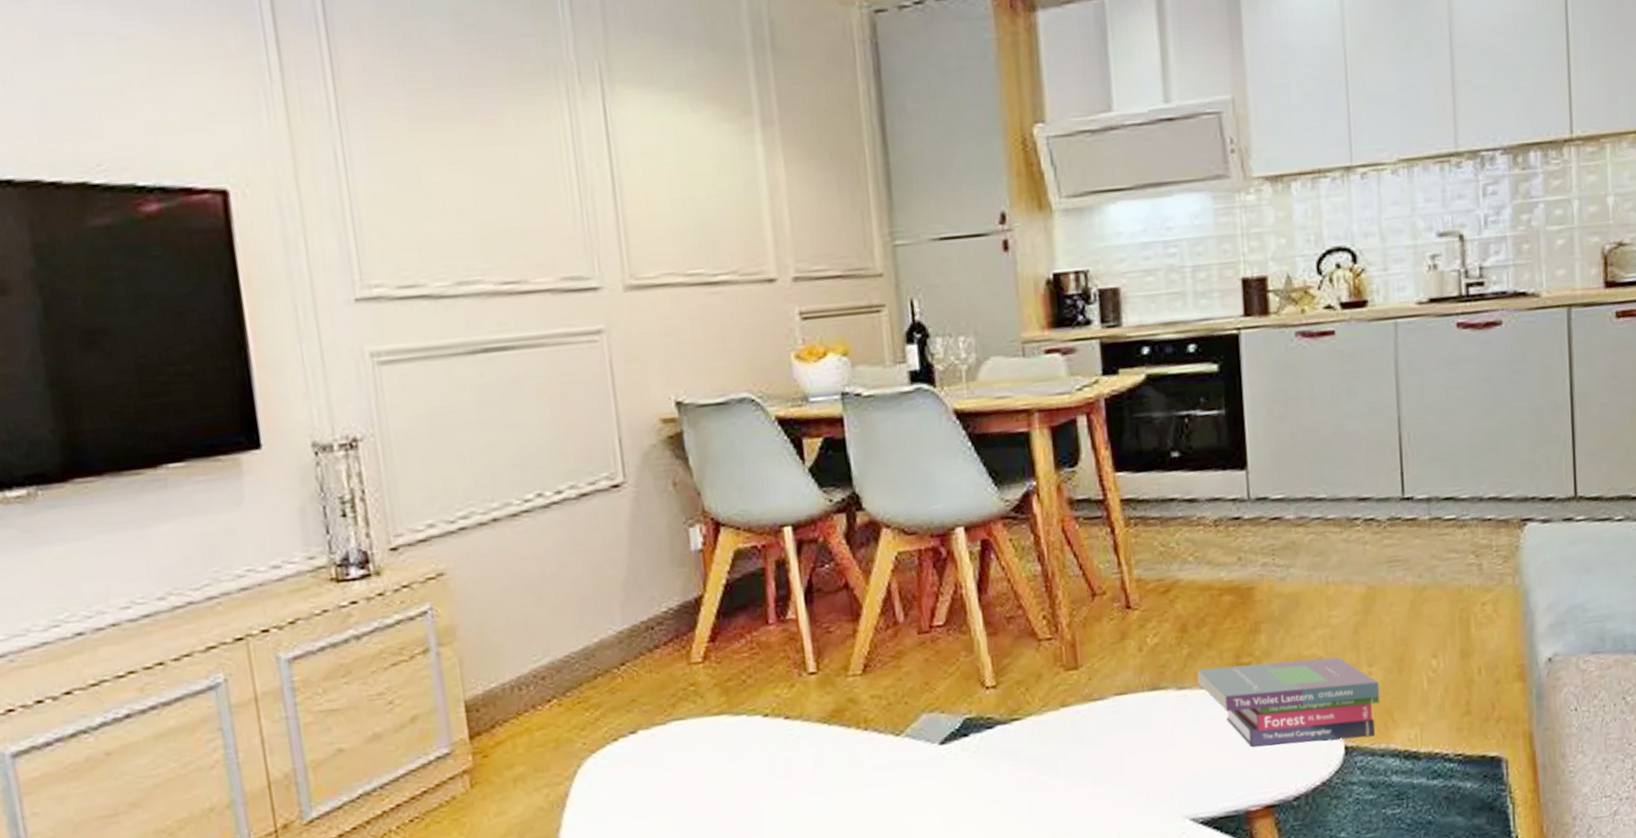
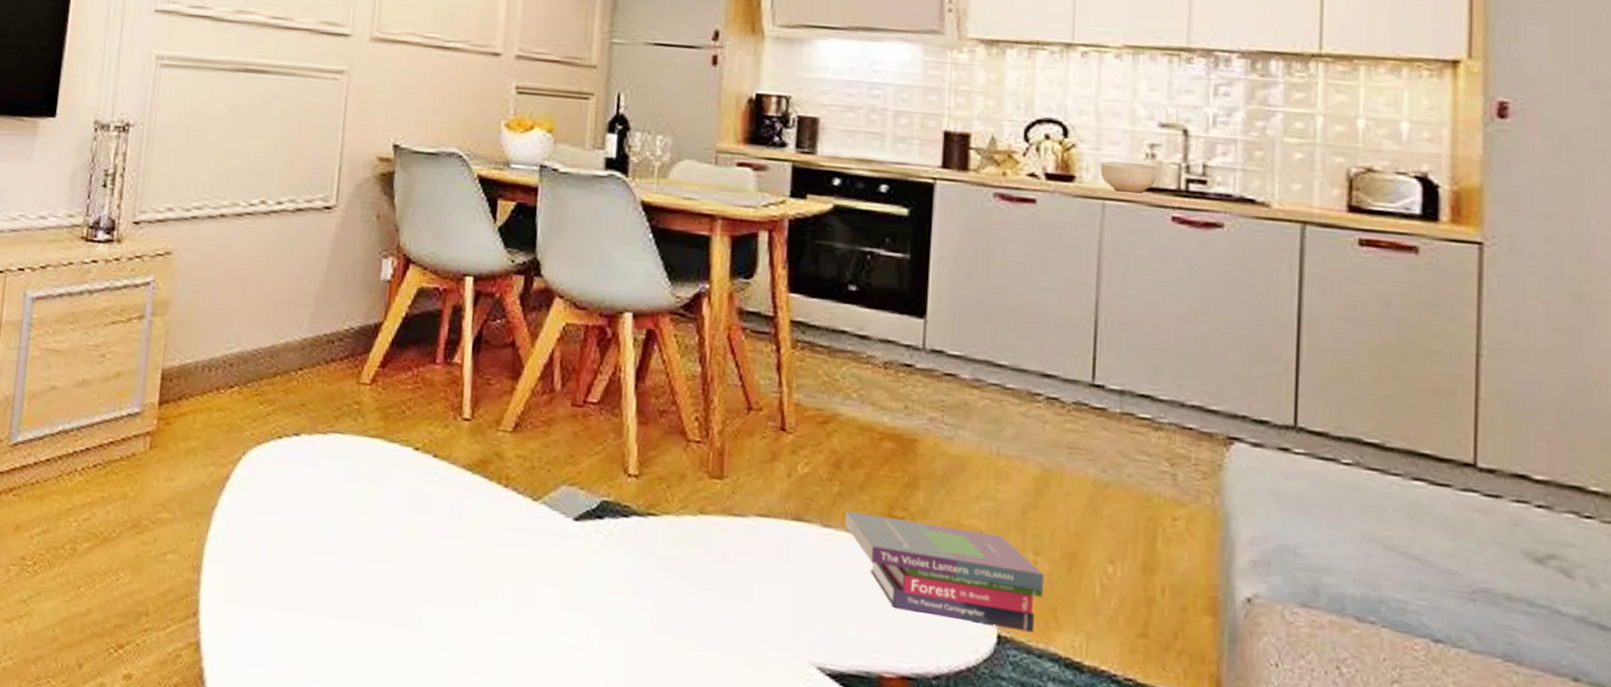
bowl: none [1388,276,1441,308] -> present [1100,161,1158,193]

